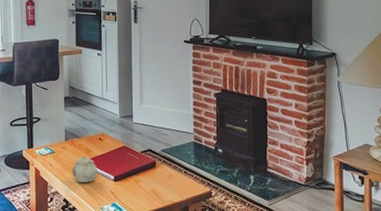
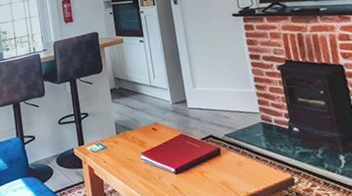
teapot: present [72,156,98,183] -> none [127,149,156,179]

